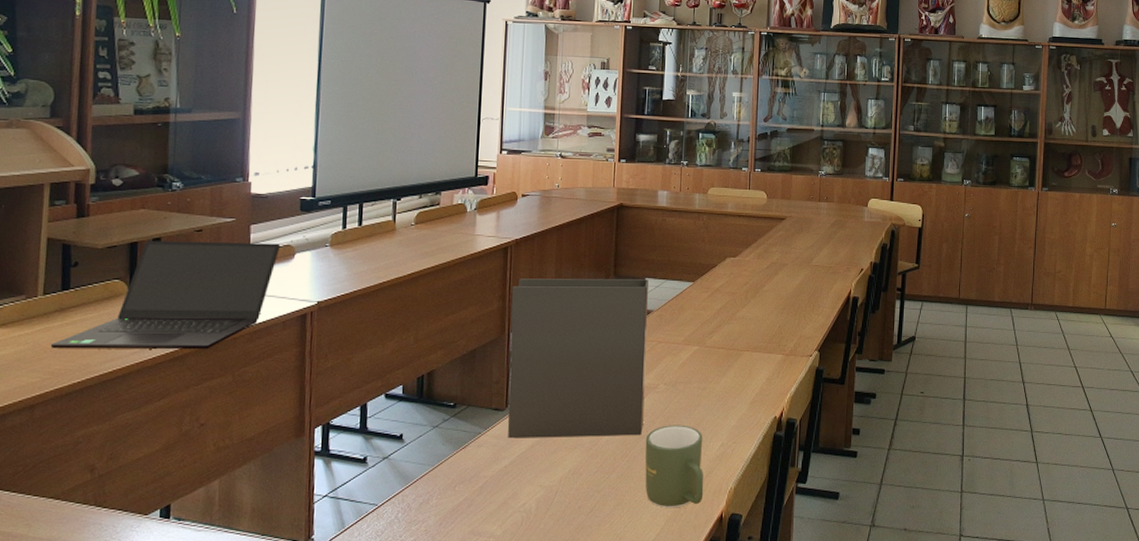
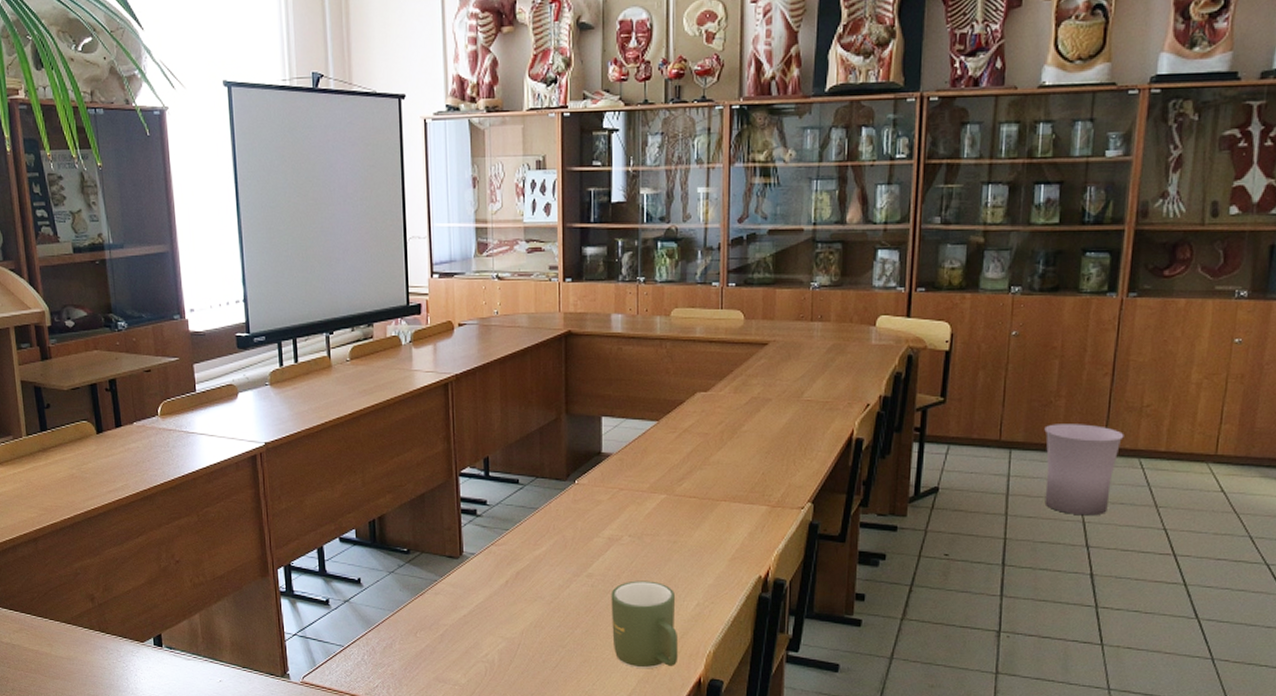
laptop: present [50,240,281,350] -> none [40,382,224,490]
binder: present [507,278,648,439] -> none [456,418,608,591]
waste bin: none [990,285,1045,358] -> present [1044,424,1124,516]

